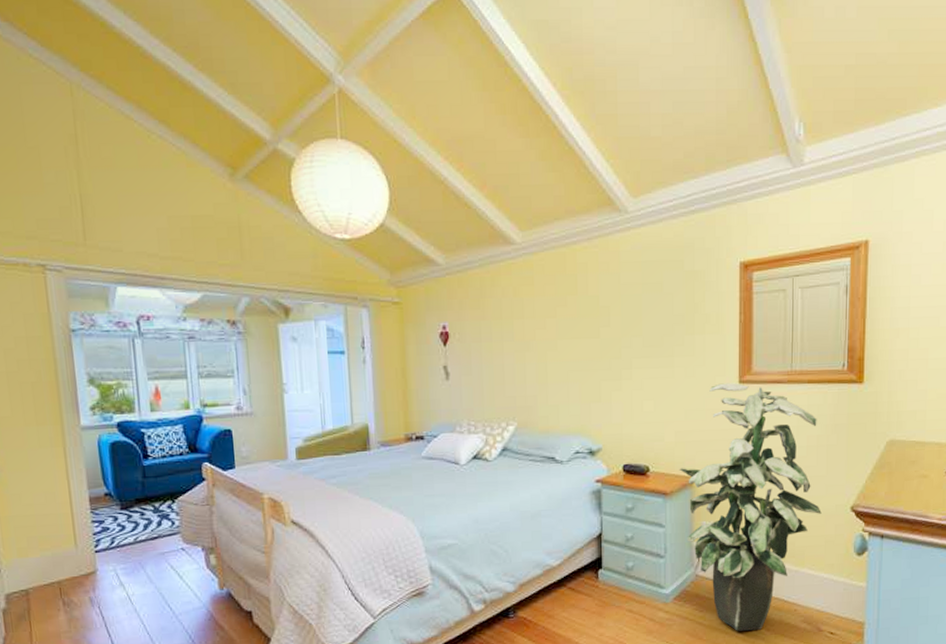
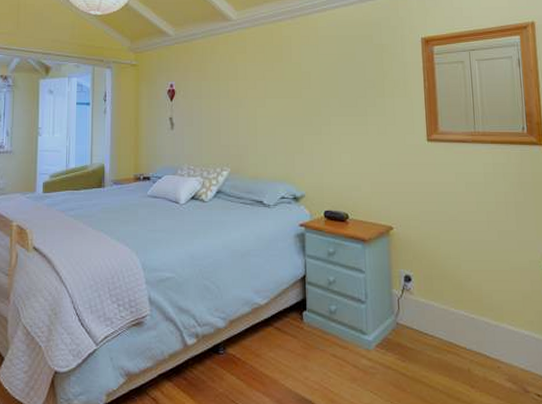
indoor plant: present [679,383,822,631] -> none [376,141,516,386]

